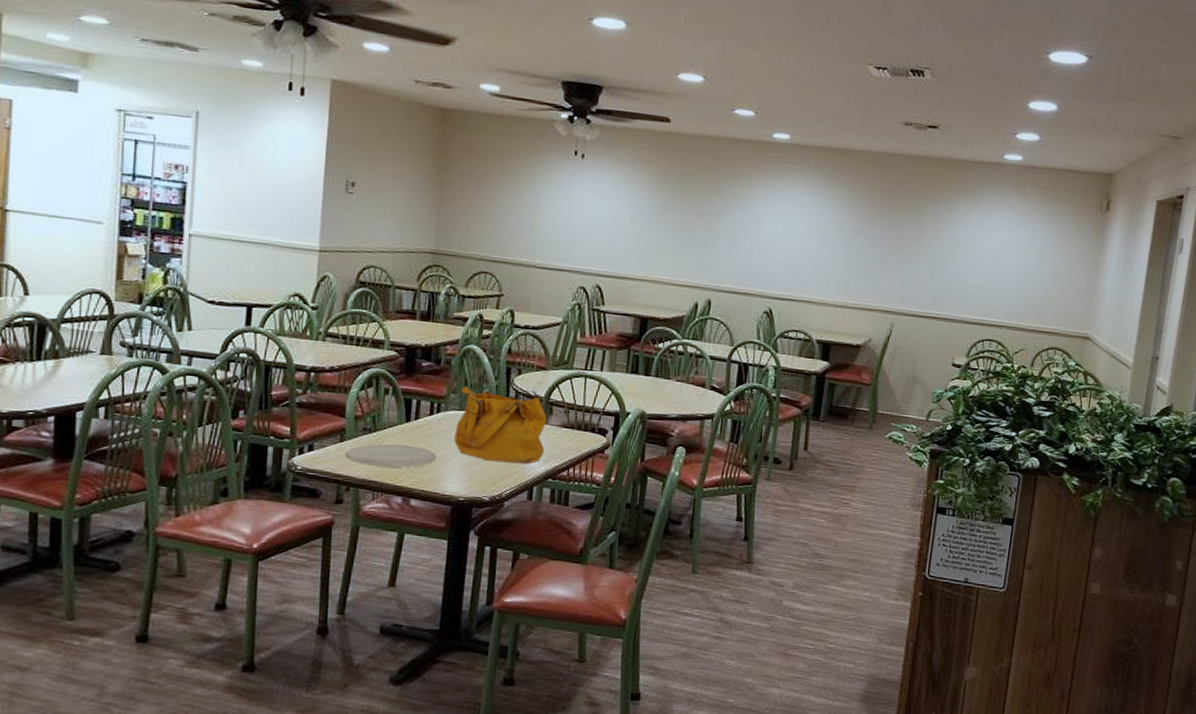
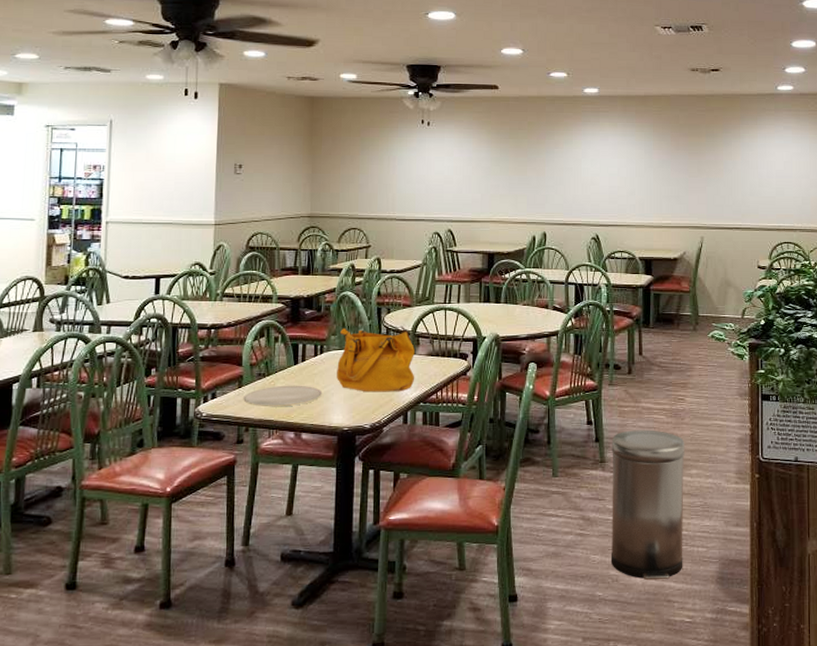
pedal bin: none [748,531,844,693] -> present [612,430,685,581]

